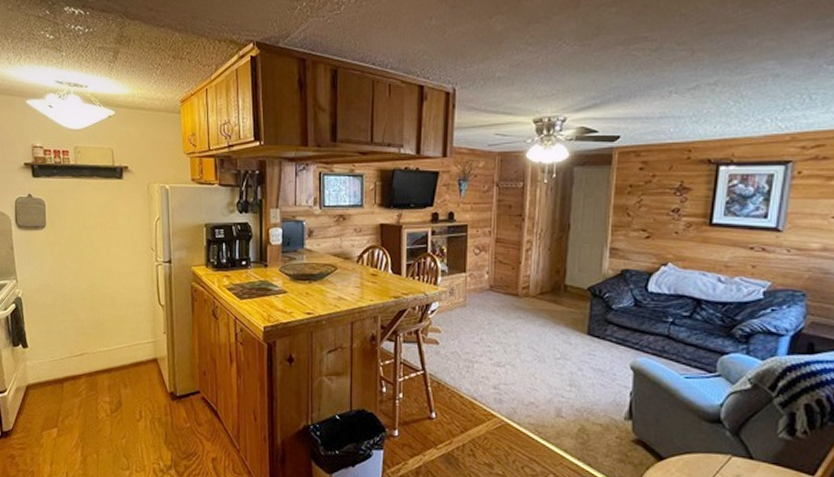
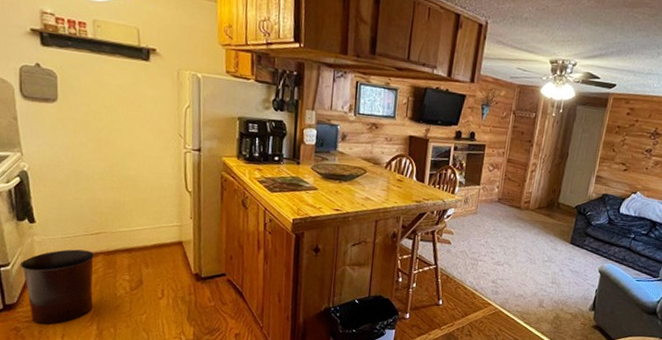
waste bin: none [16,372,78,451] -> present [21,249,94,325]

